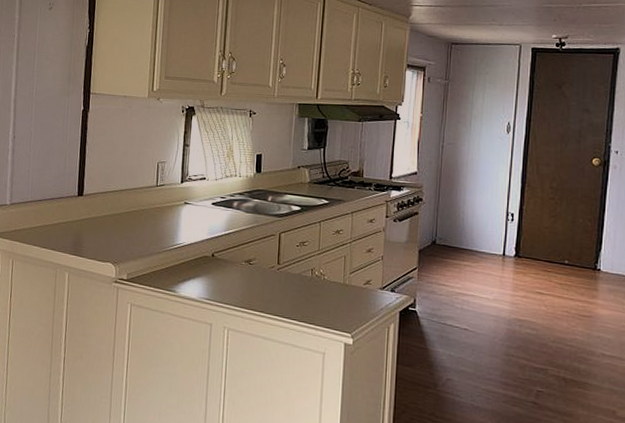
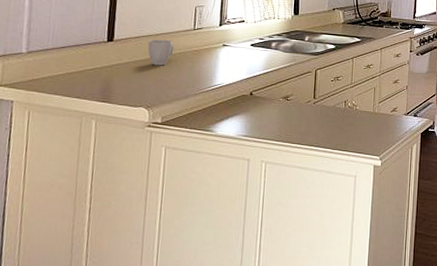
mug: none [114,195,138,222] -> present [147,39,174,66]

